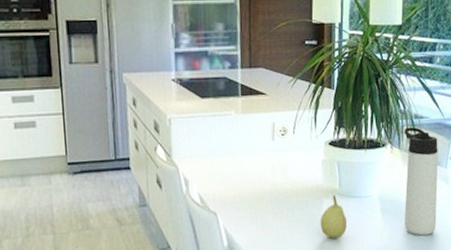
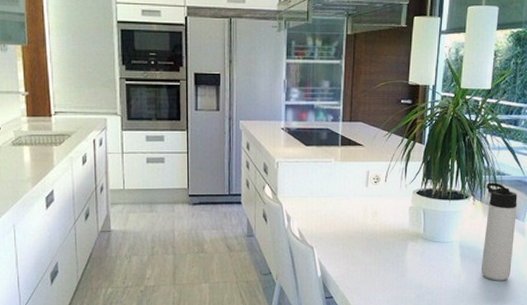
fruit: present [320,195,348,239] -> none [404,239,429,277]

